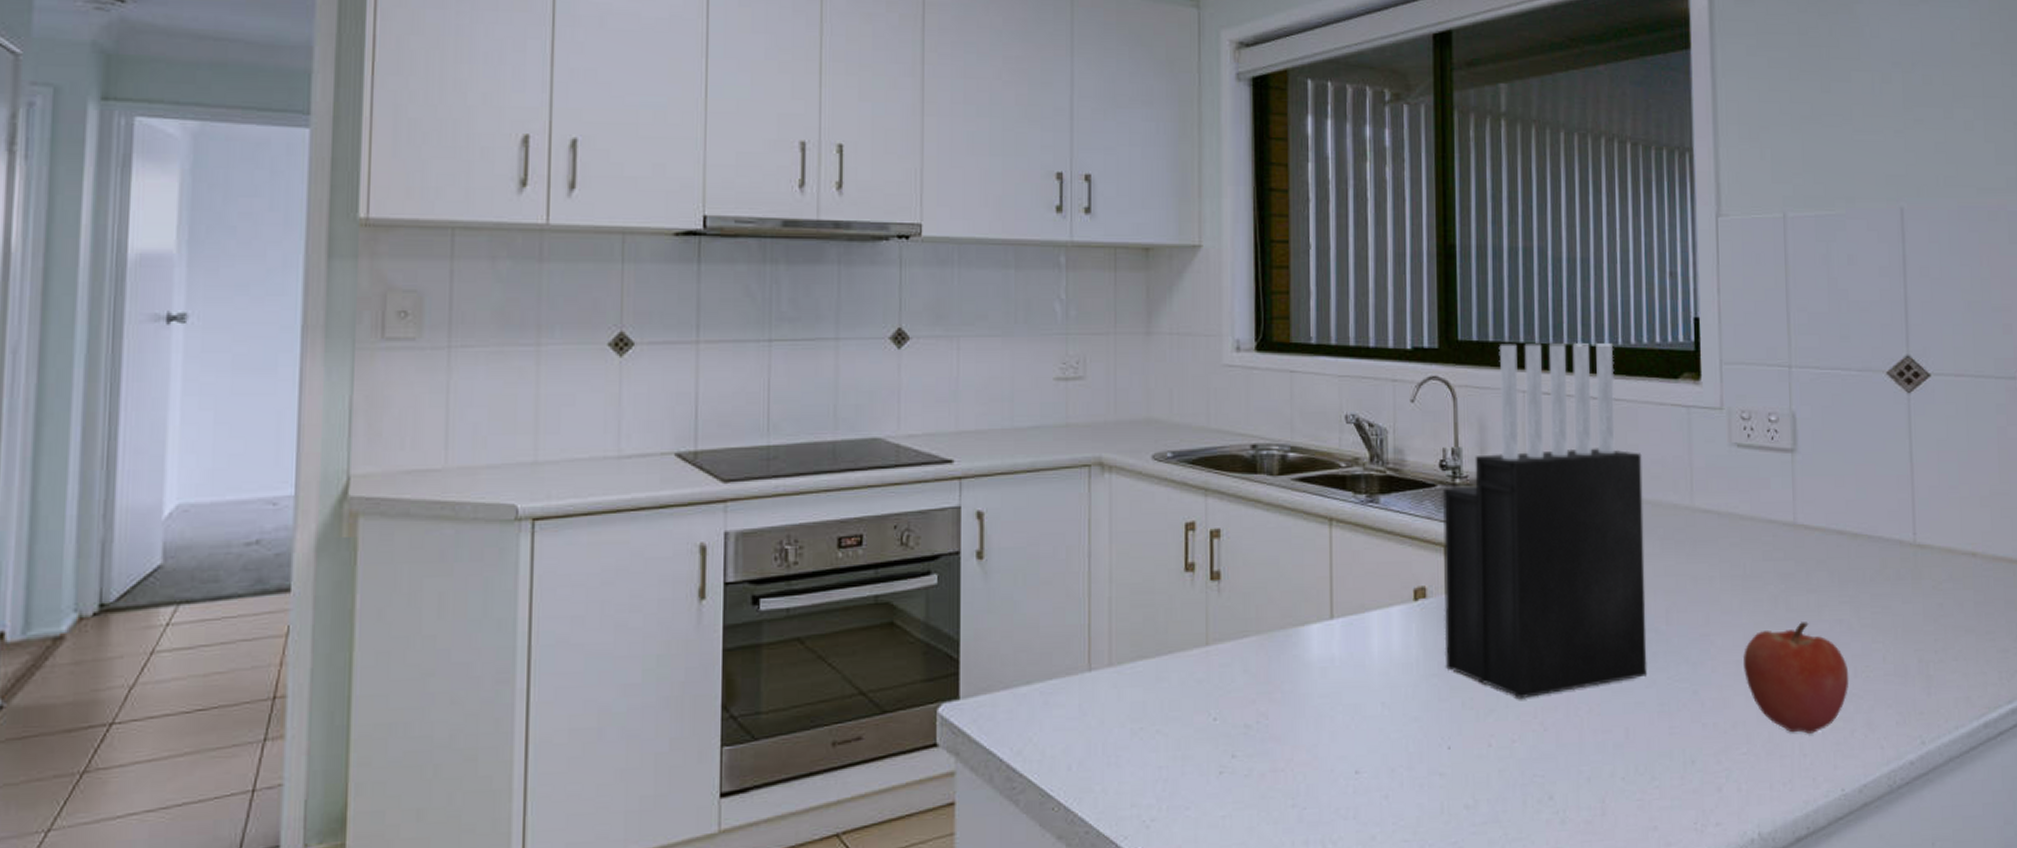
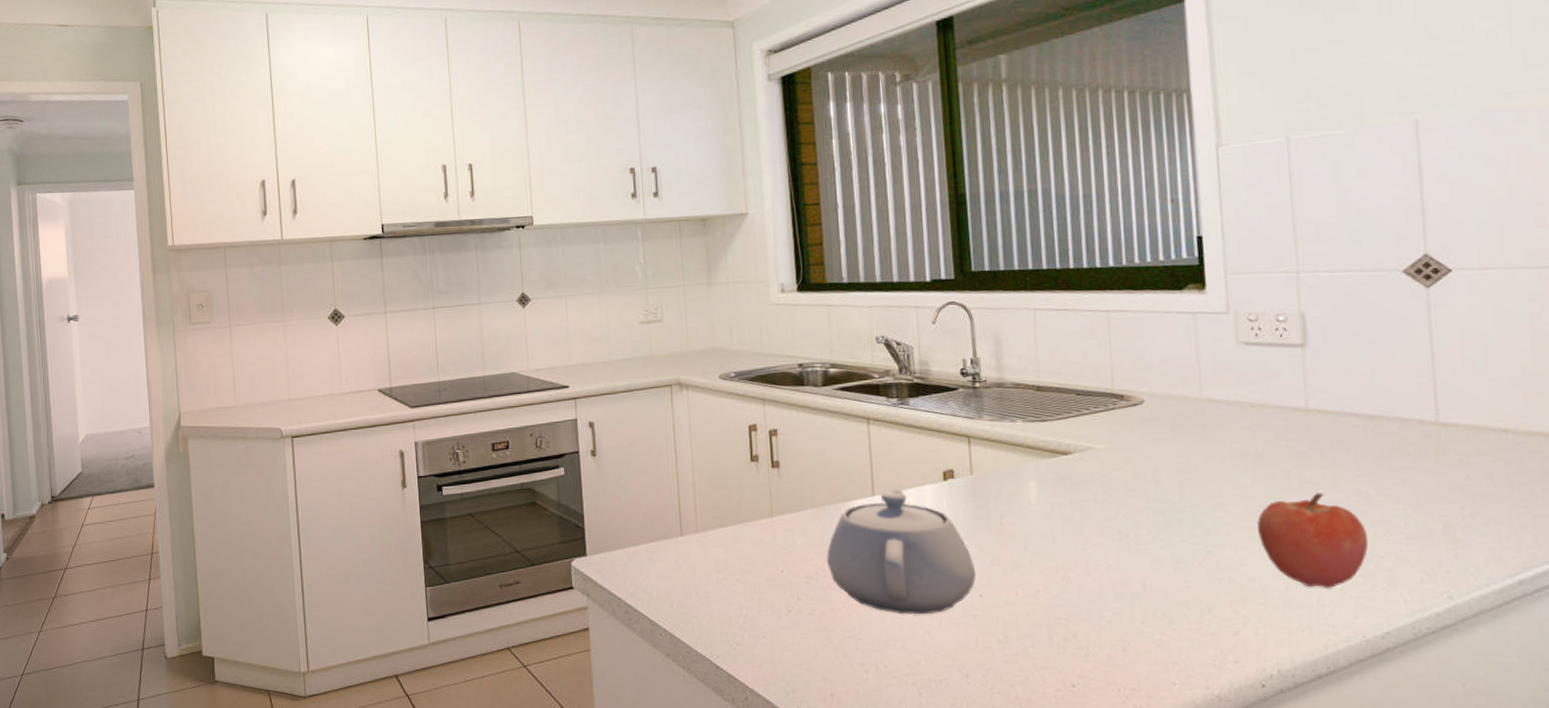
teapot: none [1271,610,1446,774] -> present [827,488,977,615]
knife block: present [1443,342,1647,698] -> none [965,263,1162,557]

